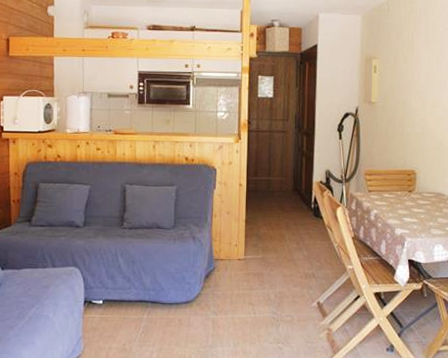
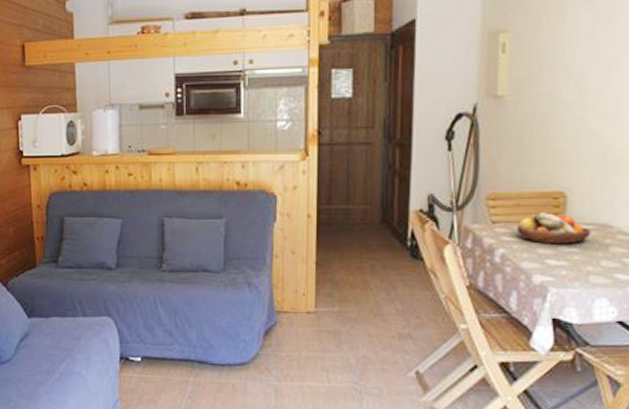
fruit bowl: none [384,184,431,207] -> present [516,211,591,245]

